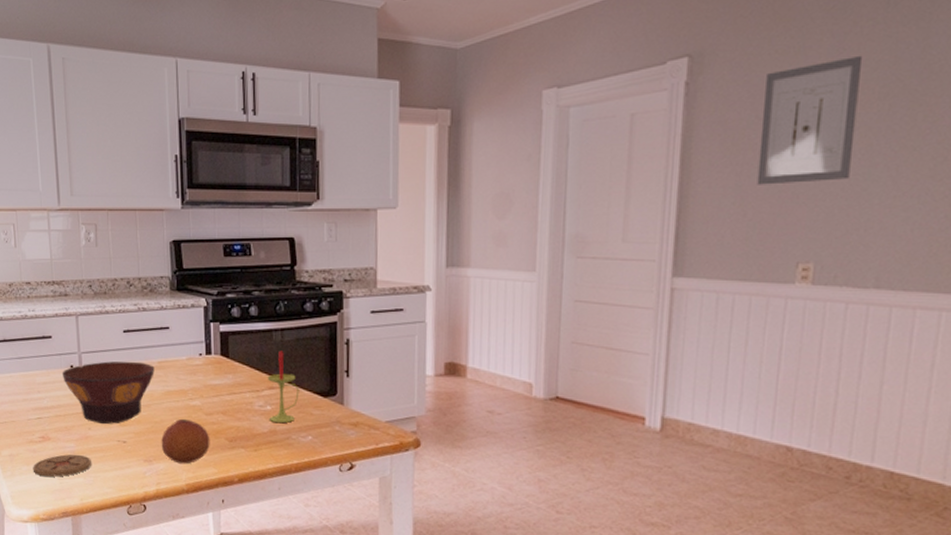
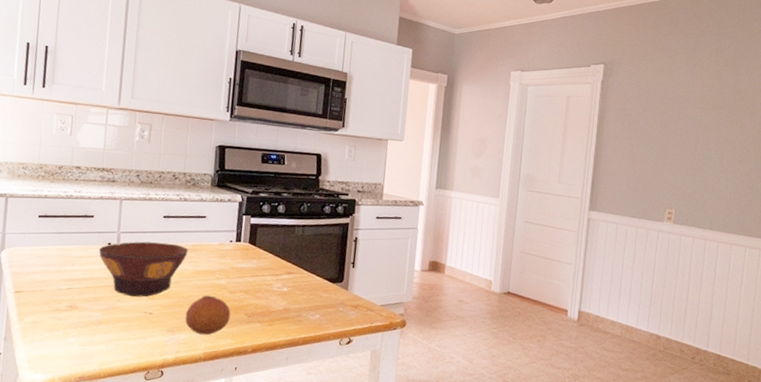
coaster: present [33,454,91,477] -> none [55,323,116,344]
candle: present [267,350,300,423] -> none [285,243,313,303]
wall art: present [757,55,863,185] -> none [642,79,704,157]

